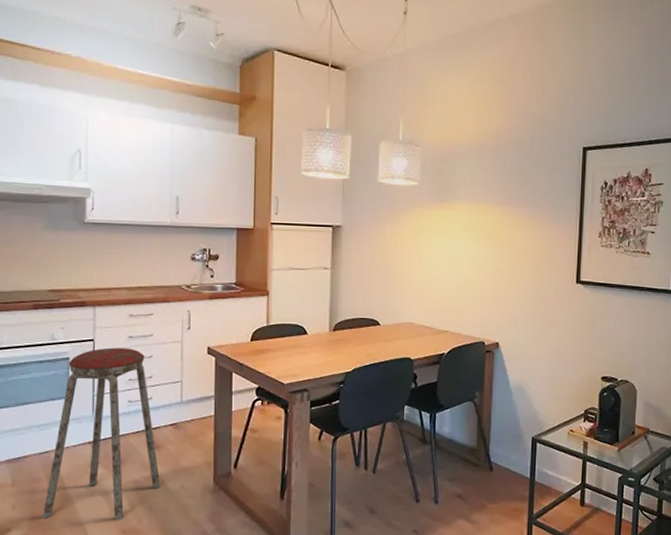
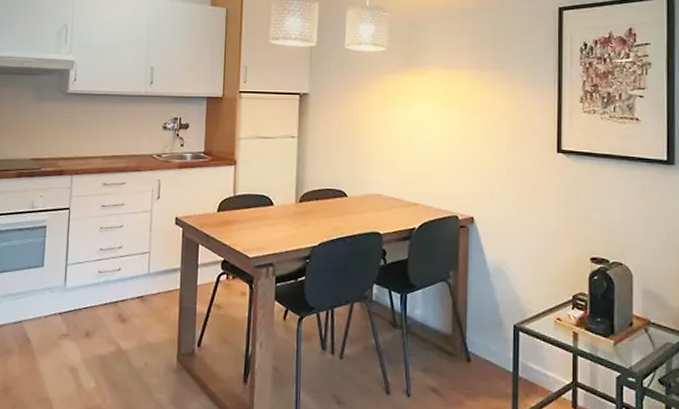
music stool: present [42,347,161,521] -> none [12,216,126,398]

